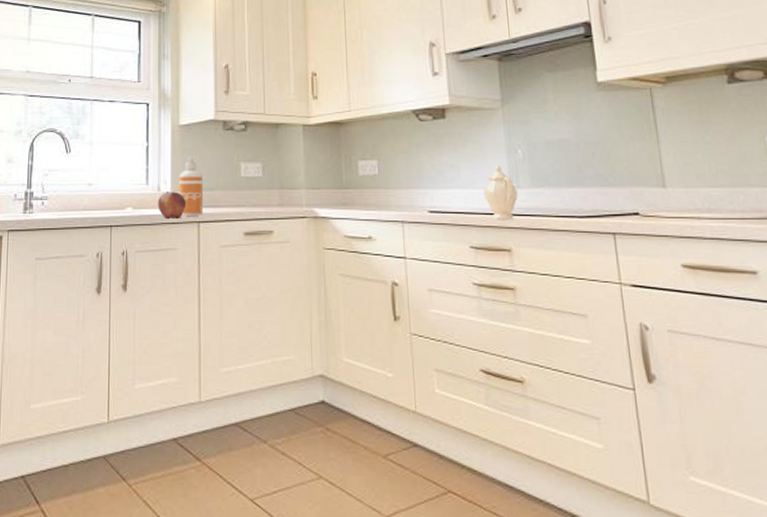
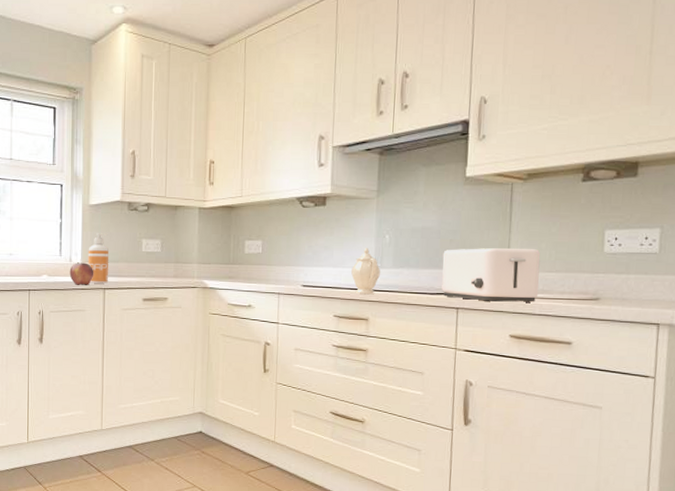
toaster: none [586,161,706,224] -> present [441,248,541,302]

